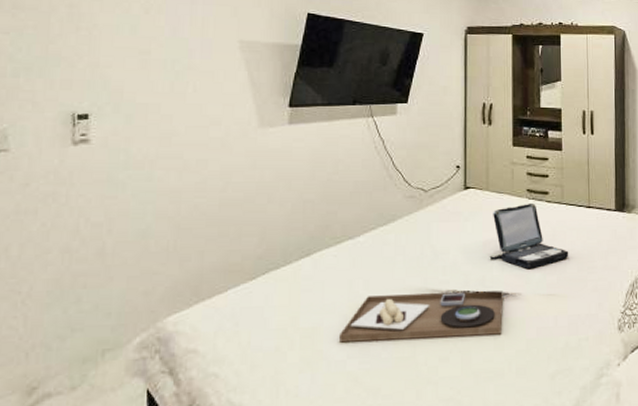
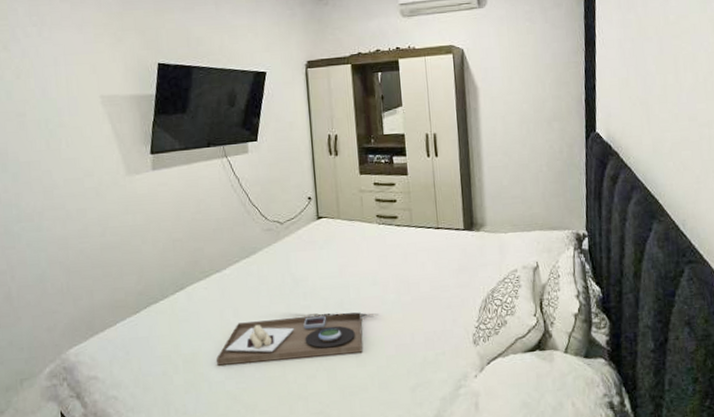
laptop: present [489,202,569,268] -> none [345,227,422,290]

